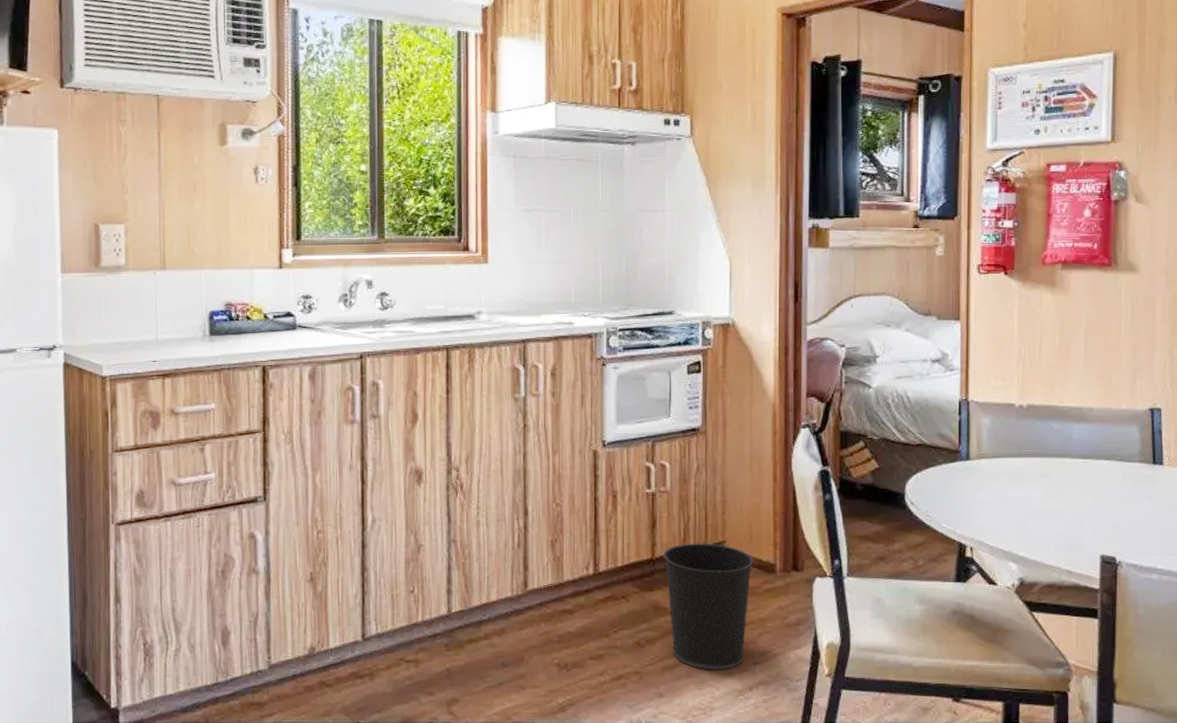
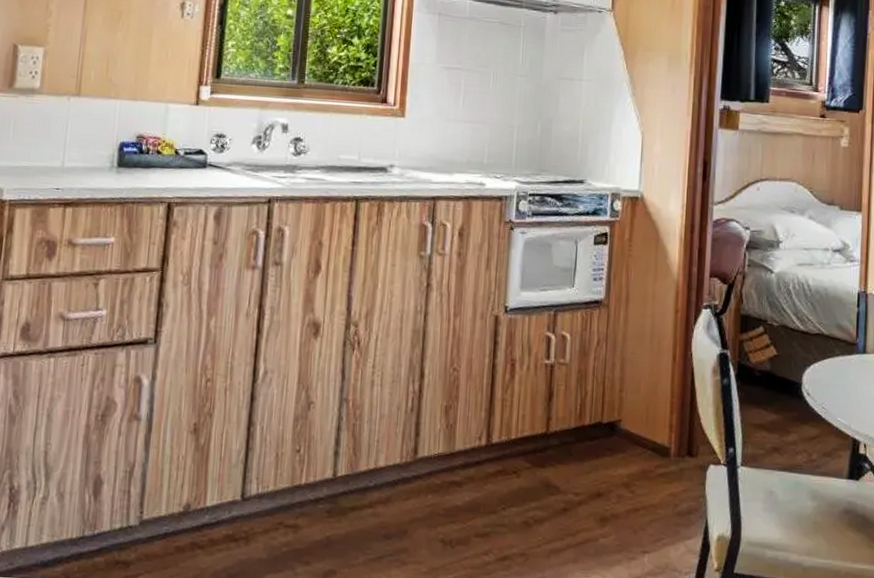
wastebasket: present [664,543,754,670] -> none [558,419,649,558]

